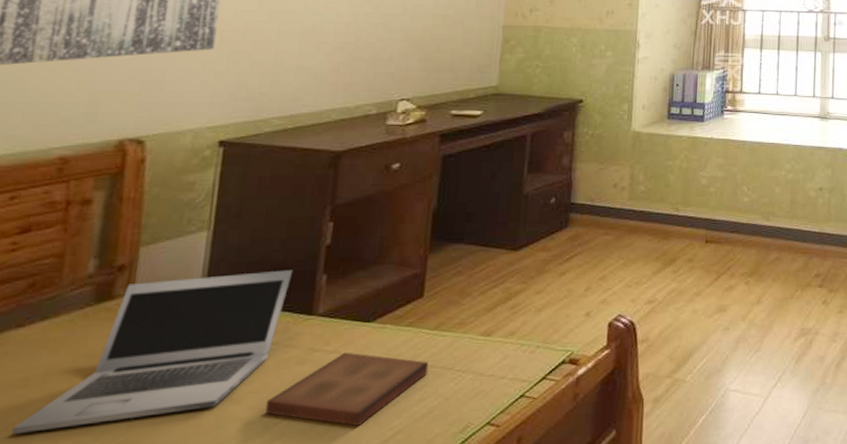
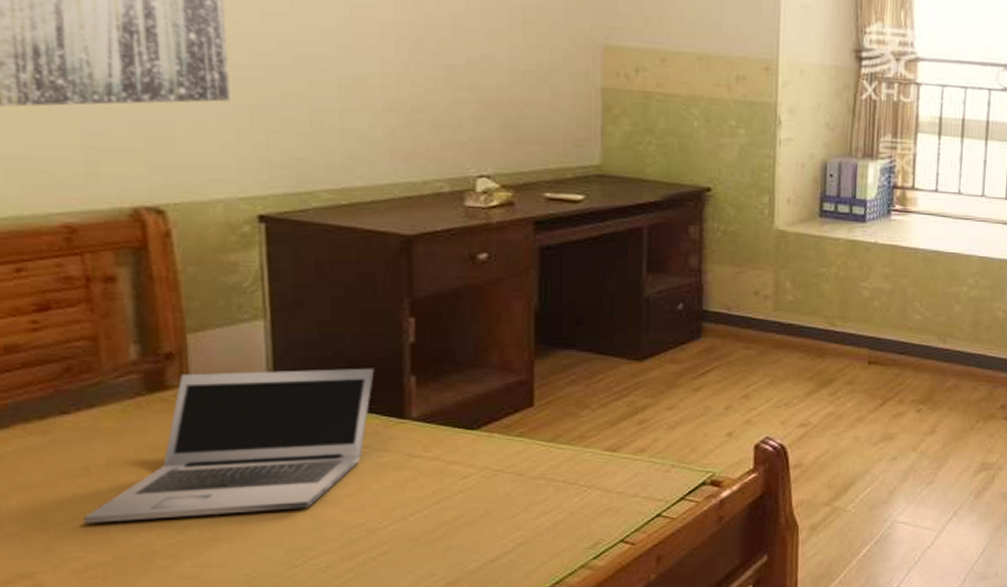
book: present [265,352,429,427] -> none [367,460,548,536]

